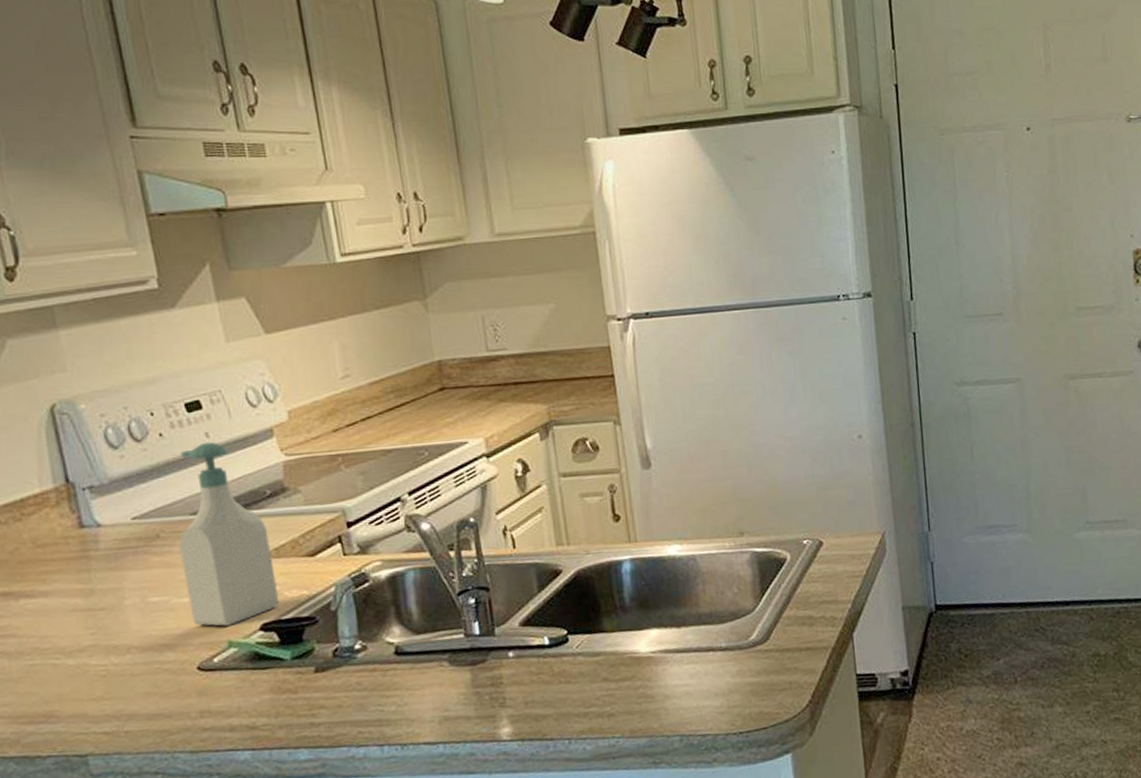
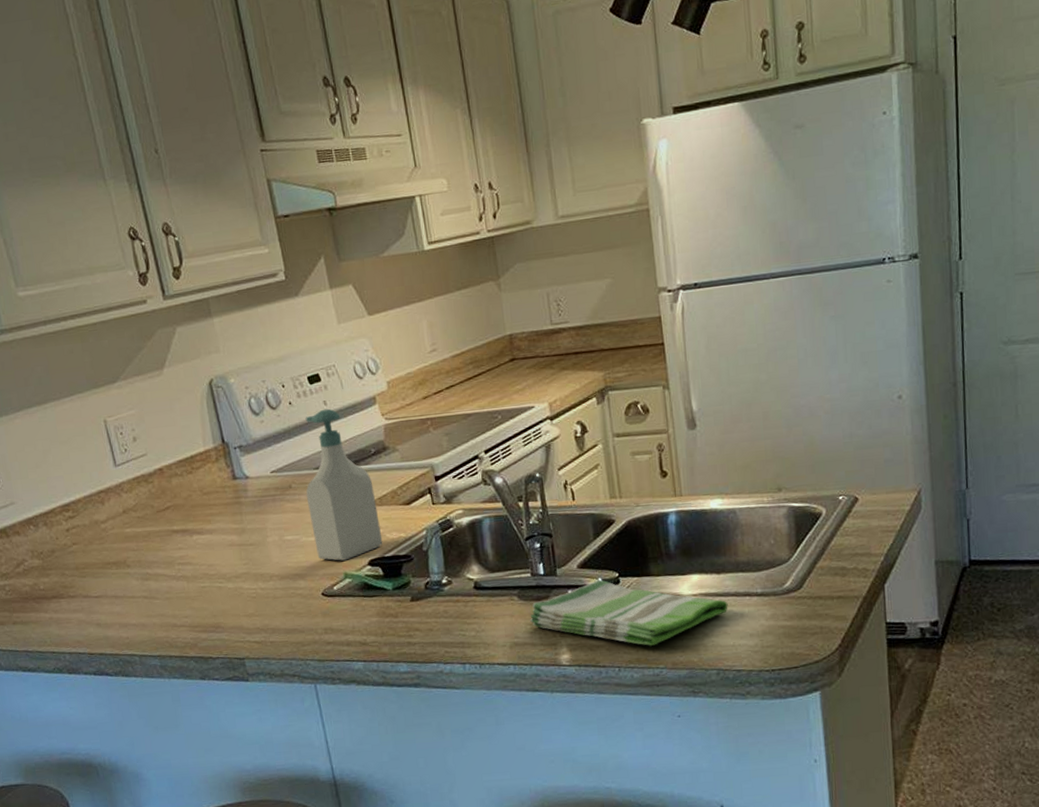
dish towel: none [462,638,691,713] -> present [529,579,728,646]

